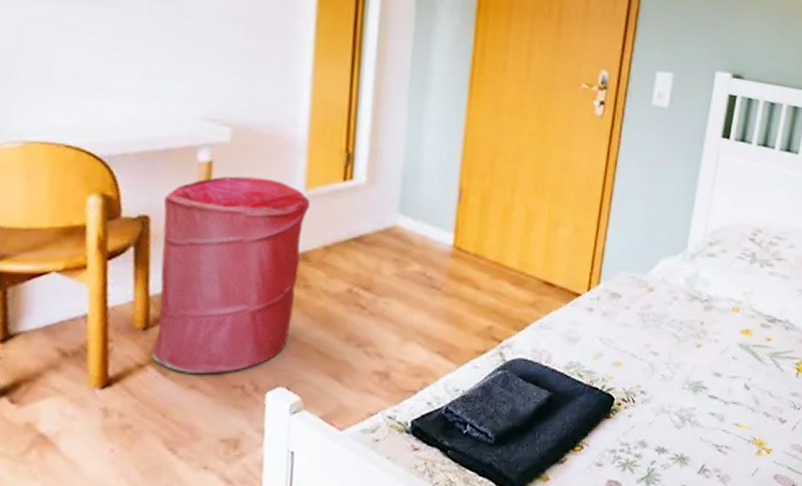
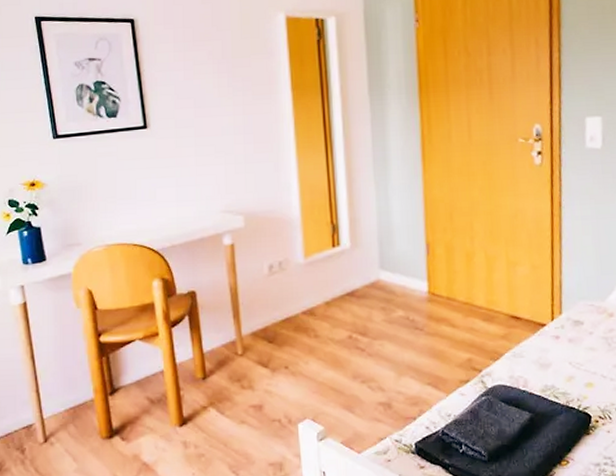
laundry hamper: present [151,176,311,373] -> none [204,252,310,411]

